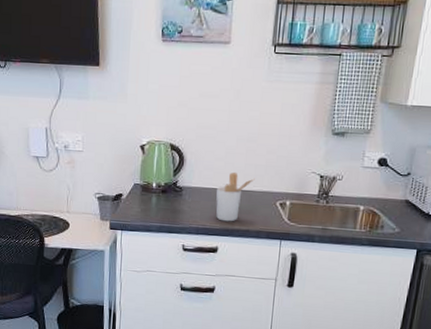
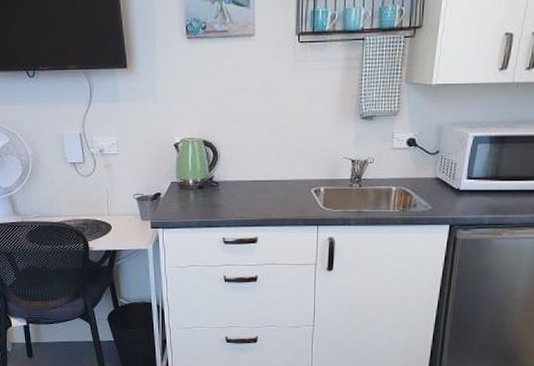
utensil holder: present [216,171,255,222] -> none [251,163,288,212]

